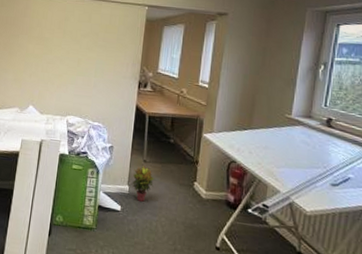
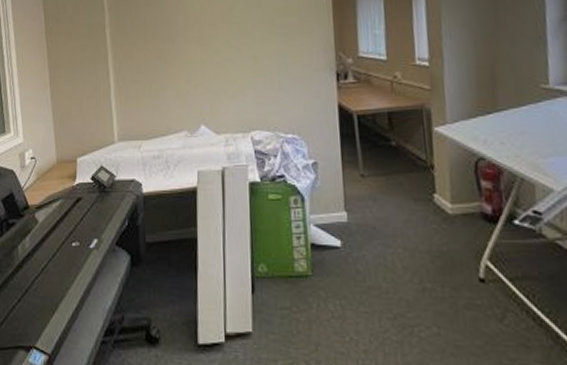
potted plant: present [131,166,154,202] -> none [349,182,379,230]

